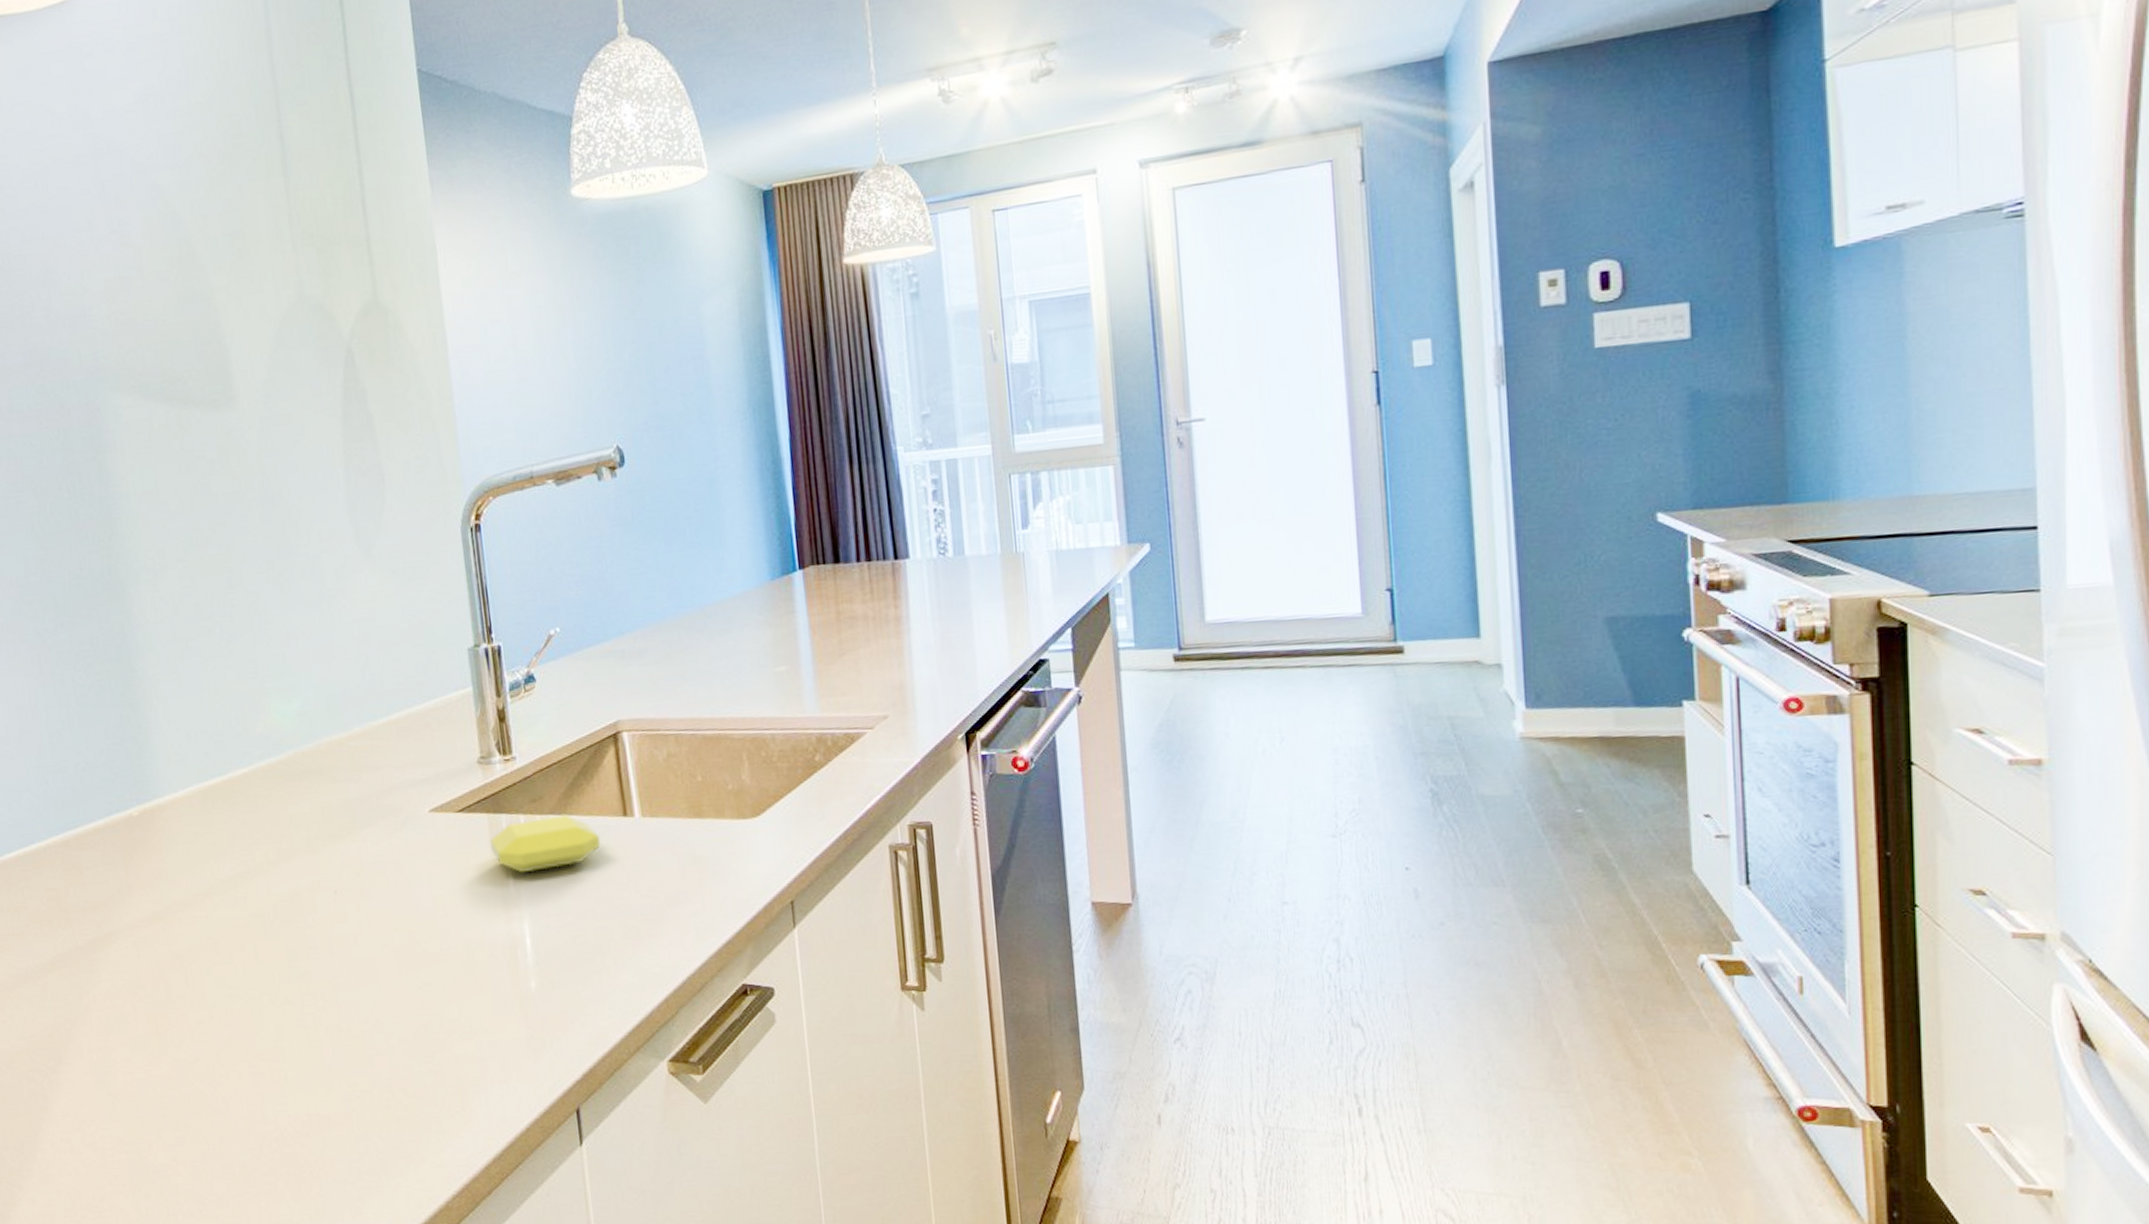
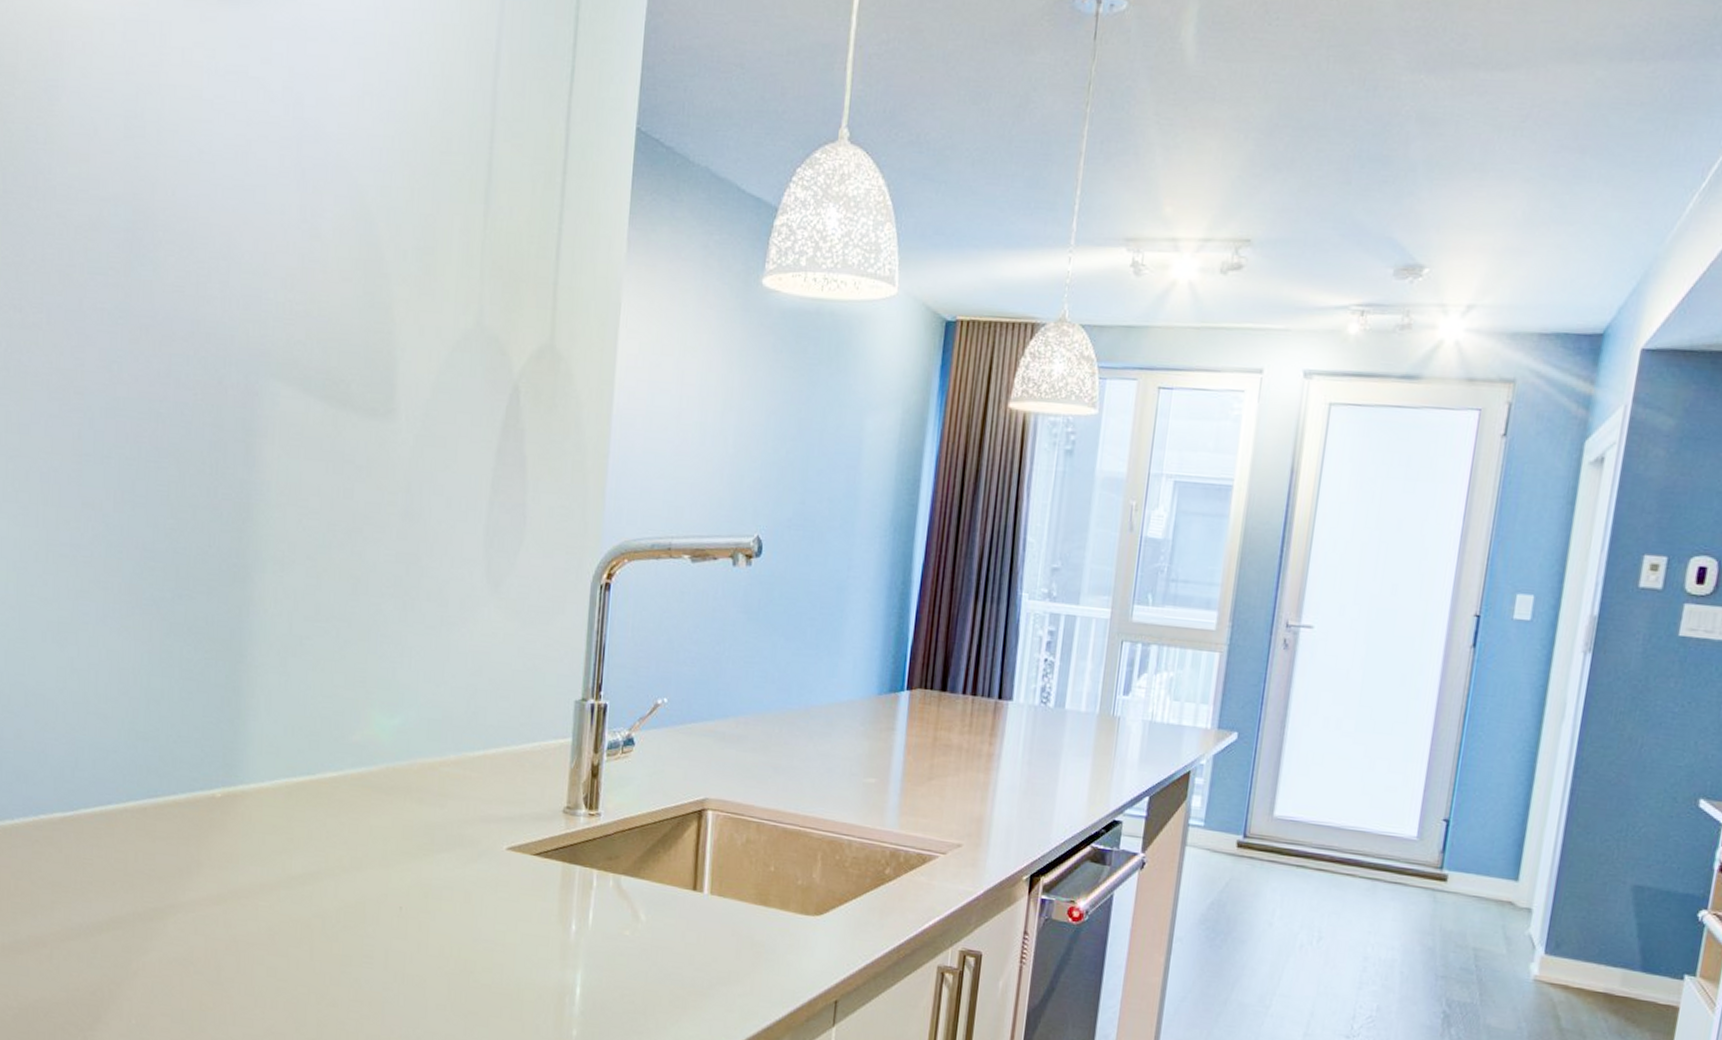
soap bar: present [490,813,601,873] -> none [560,875,667,927]

